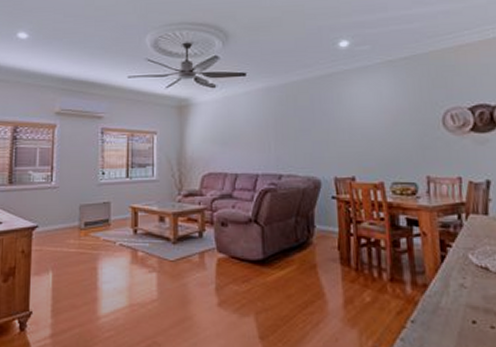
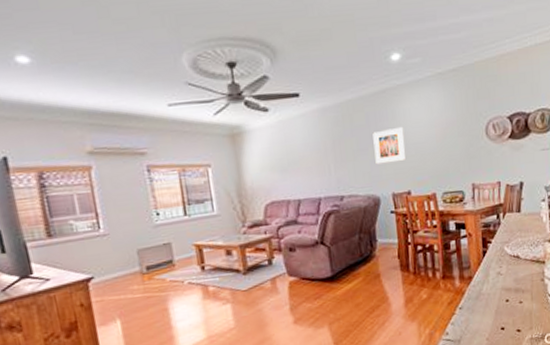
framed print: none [316,110,351,146] -> present [372,126,405,165]

